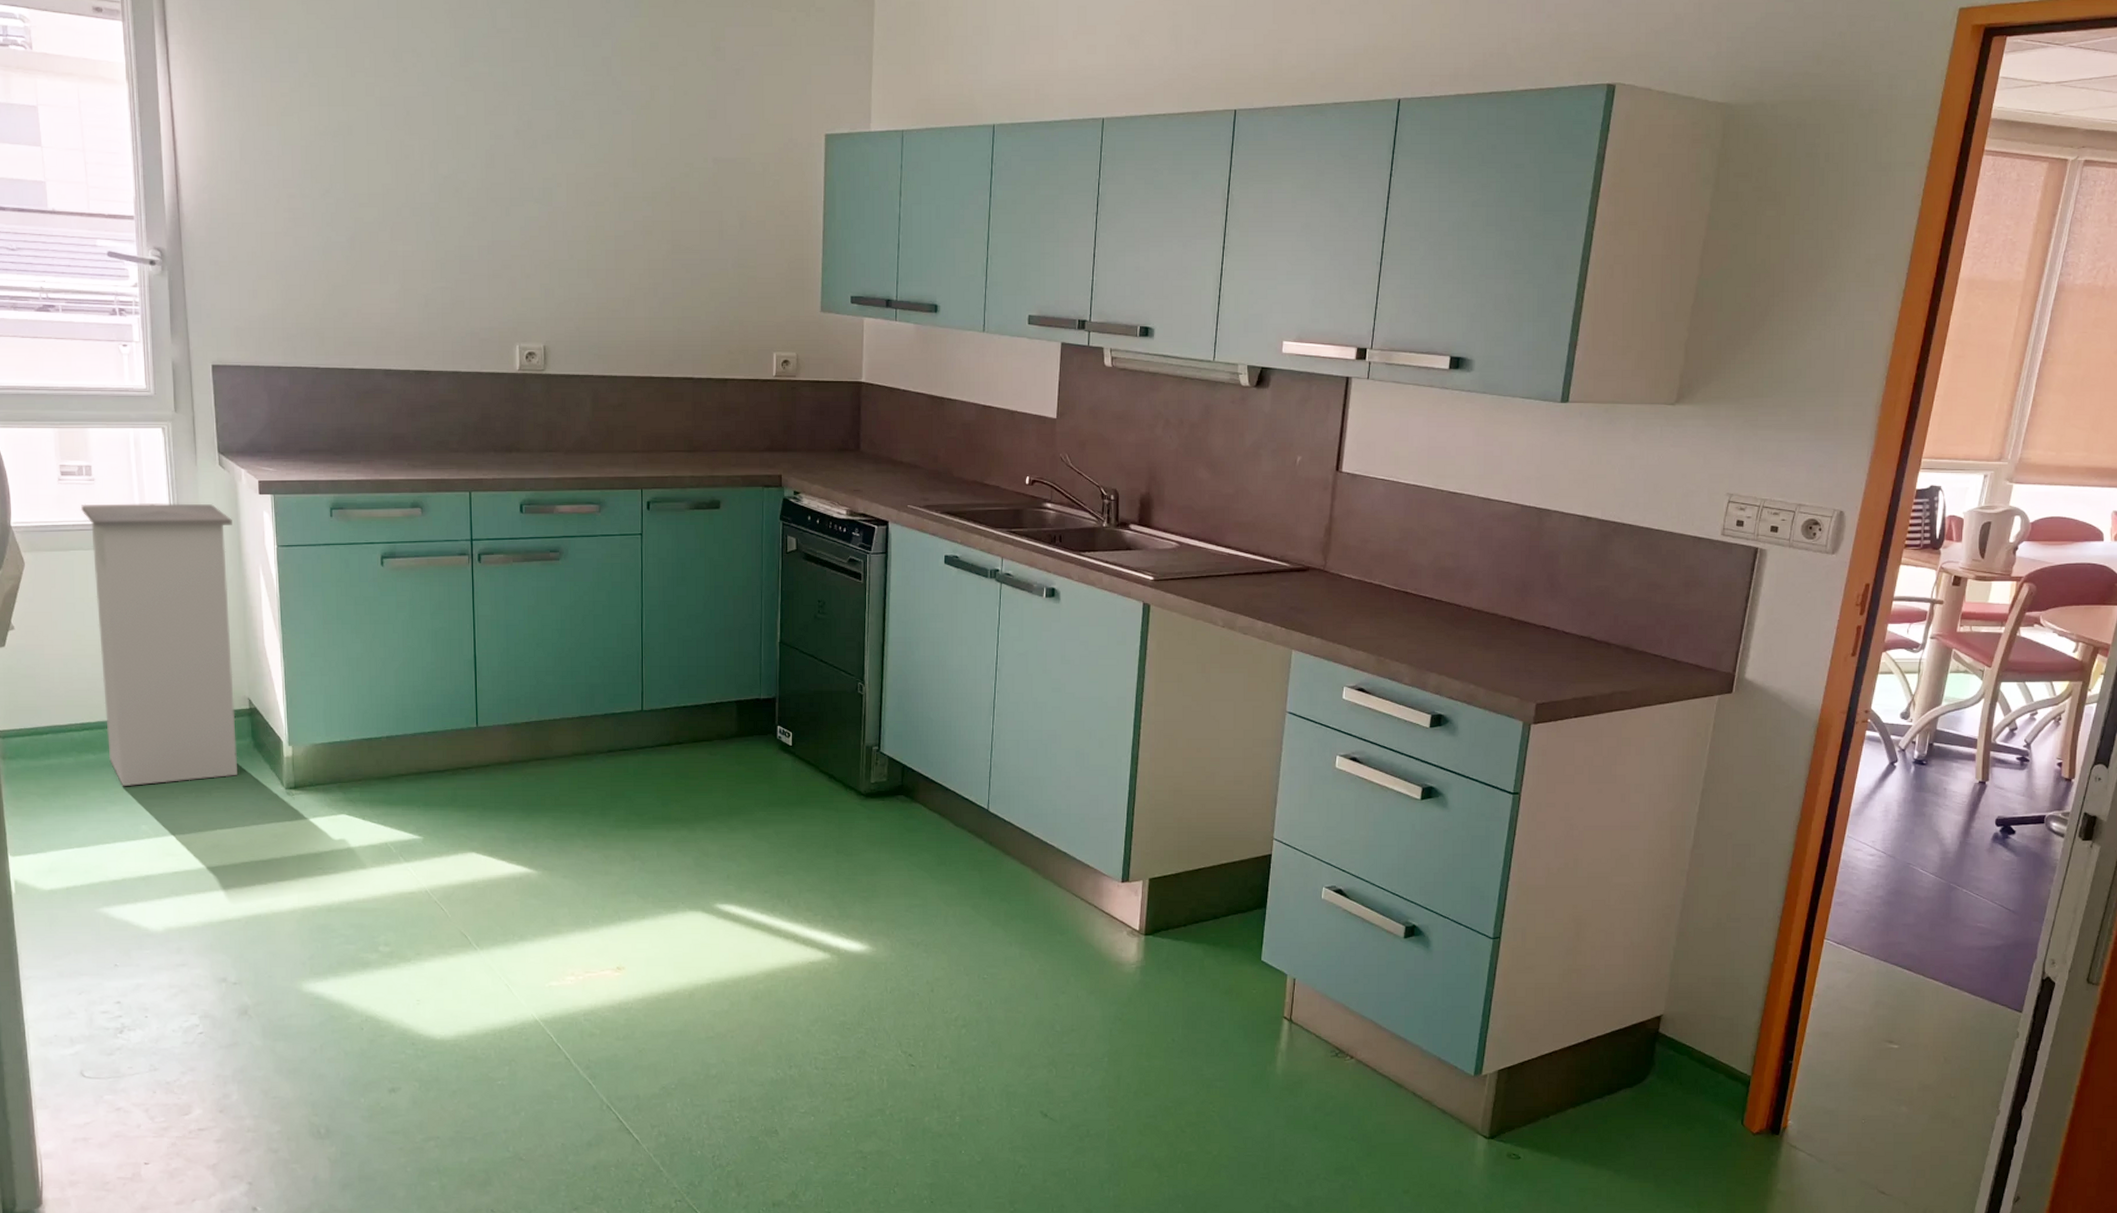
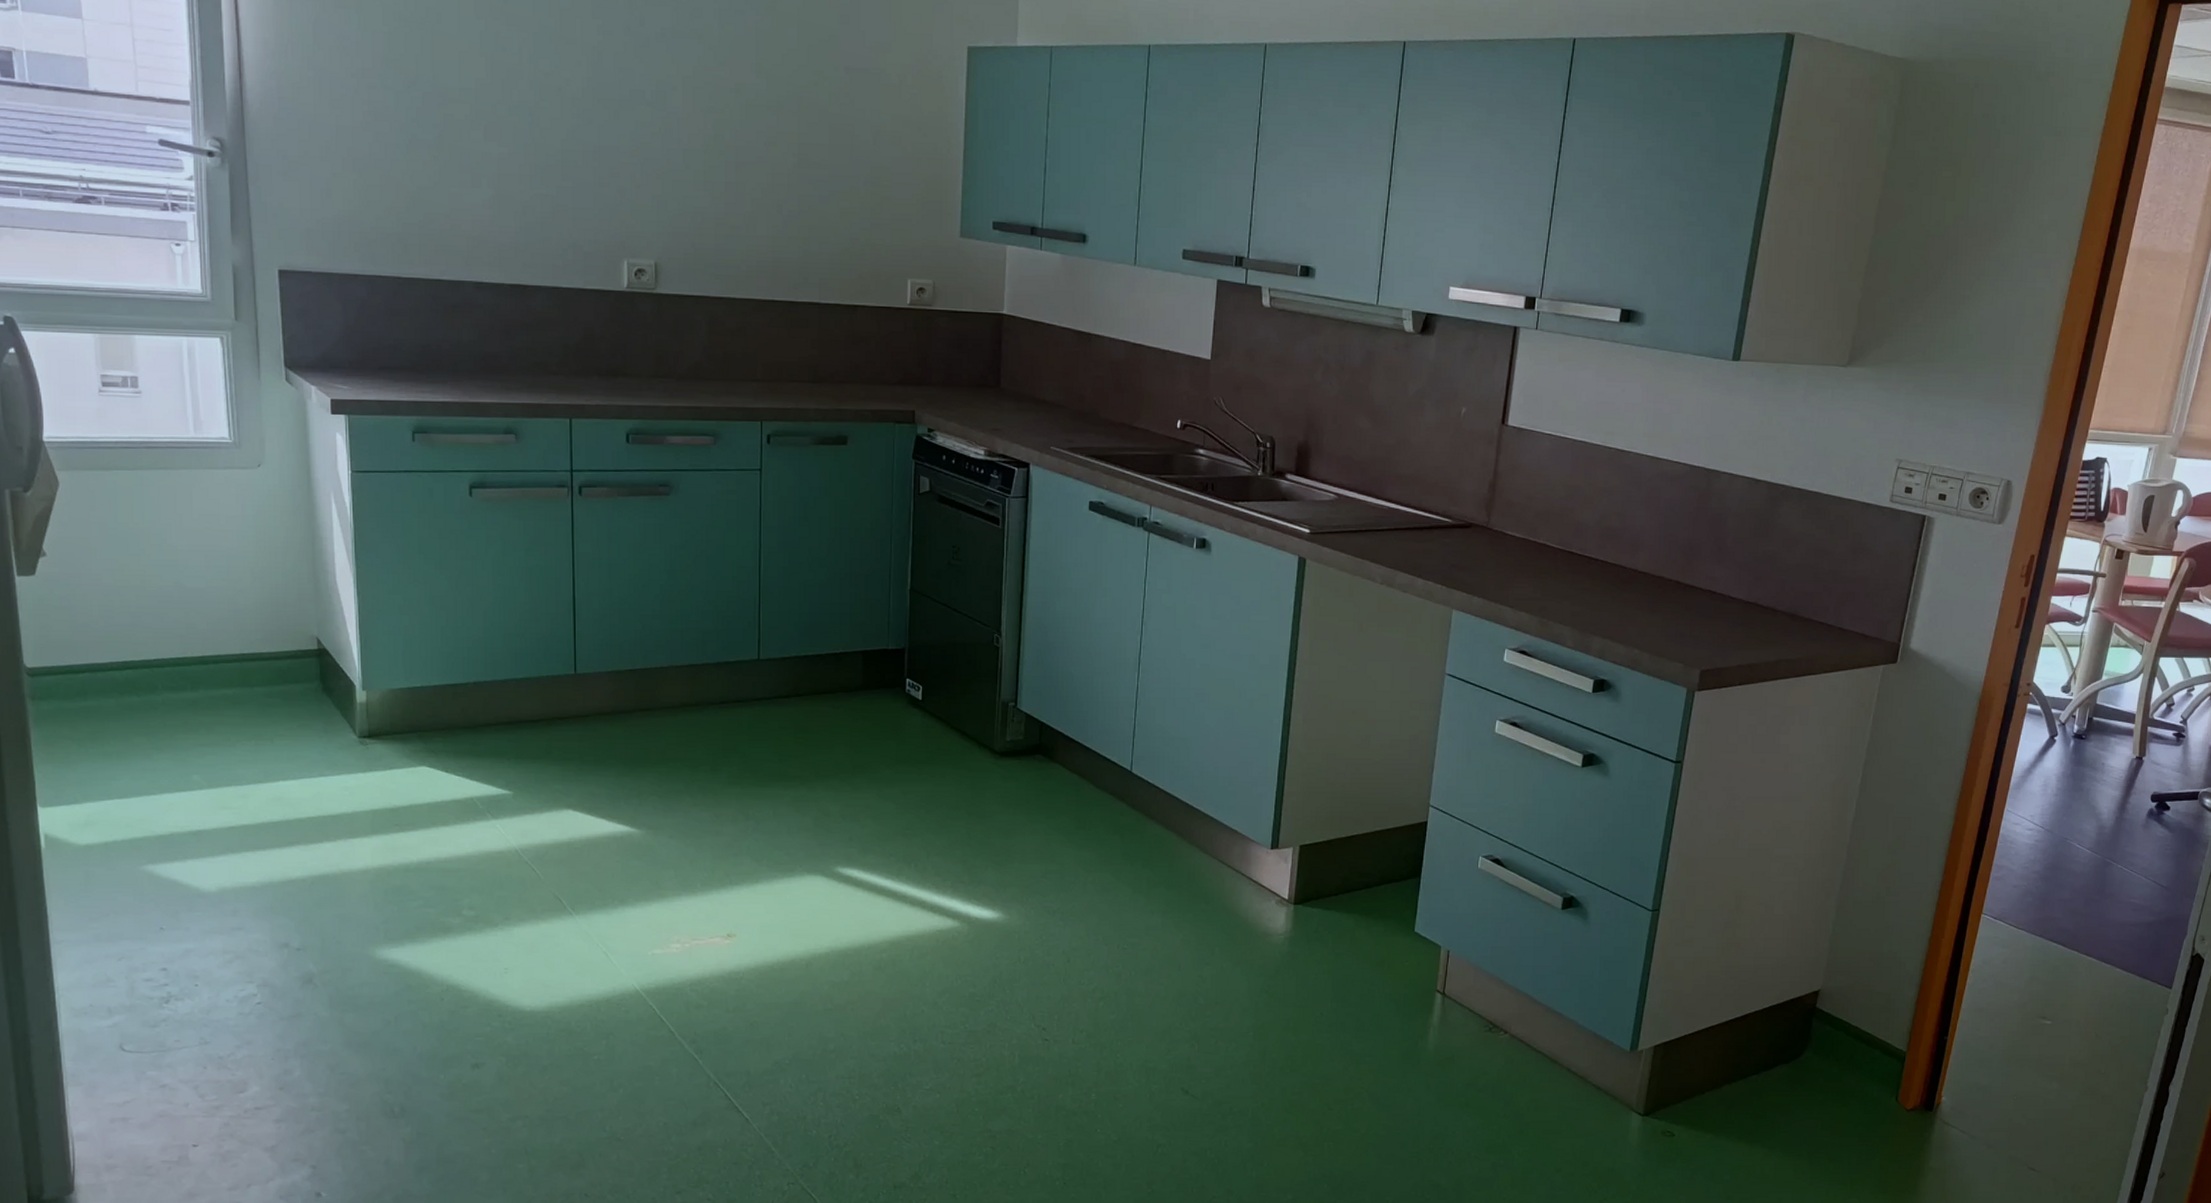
trash can: present [80,503,238,786] -> none [124,418,304,732]

